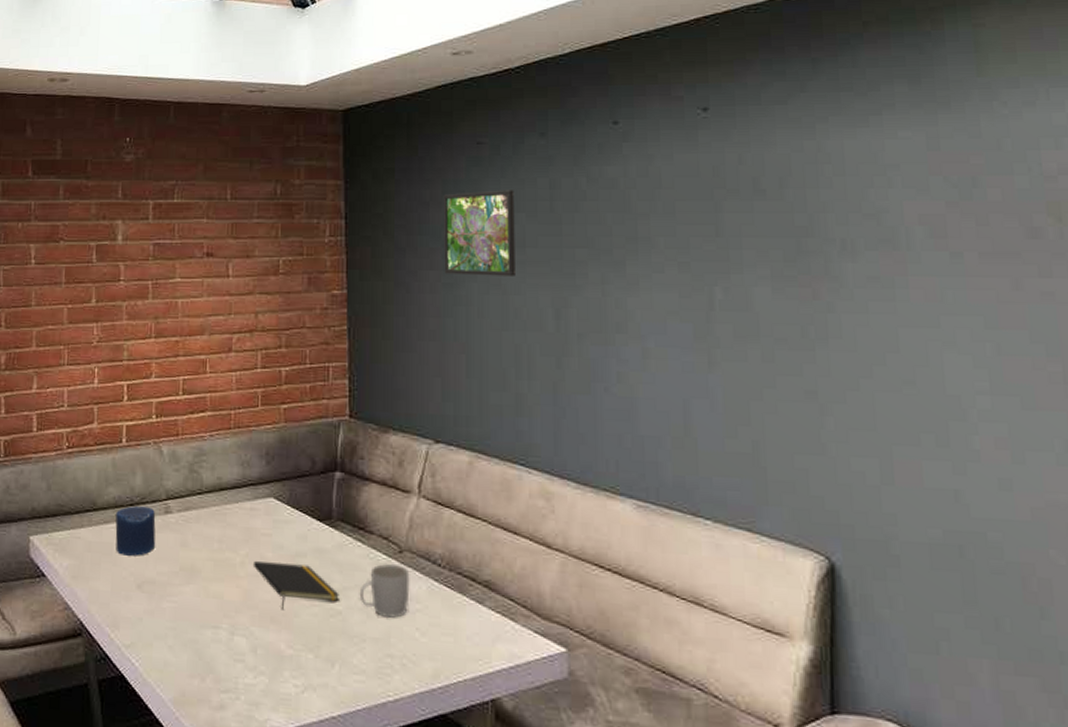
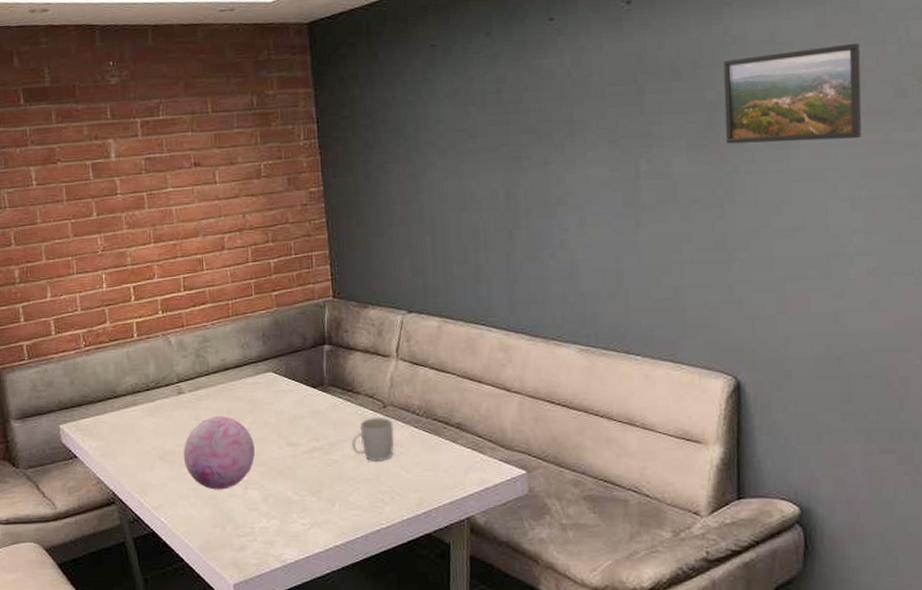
candle: present [115,506,156,556] -> none [135,390,173,433]
decorative orb: none [164,544,247,633] -> present [183,416,256,490]
notepad: present [252,561,339,611] -> none [258,425,335,465]
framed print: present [443,190,515,276] -> none [403,86,470,166]
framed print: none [816,171,986,282] -> present [723,43,862,144]

